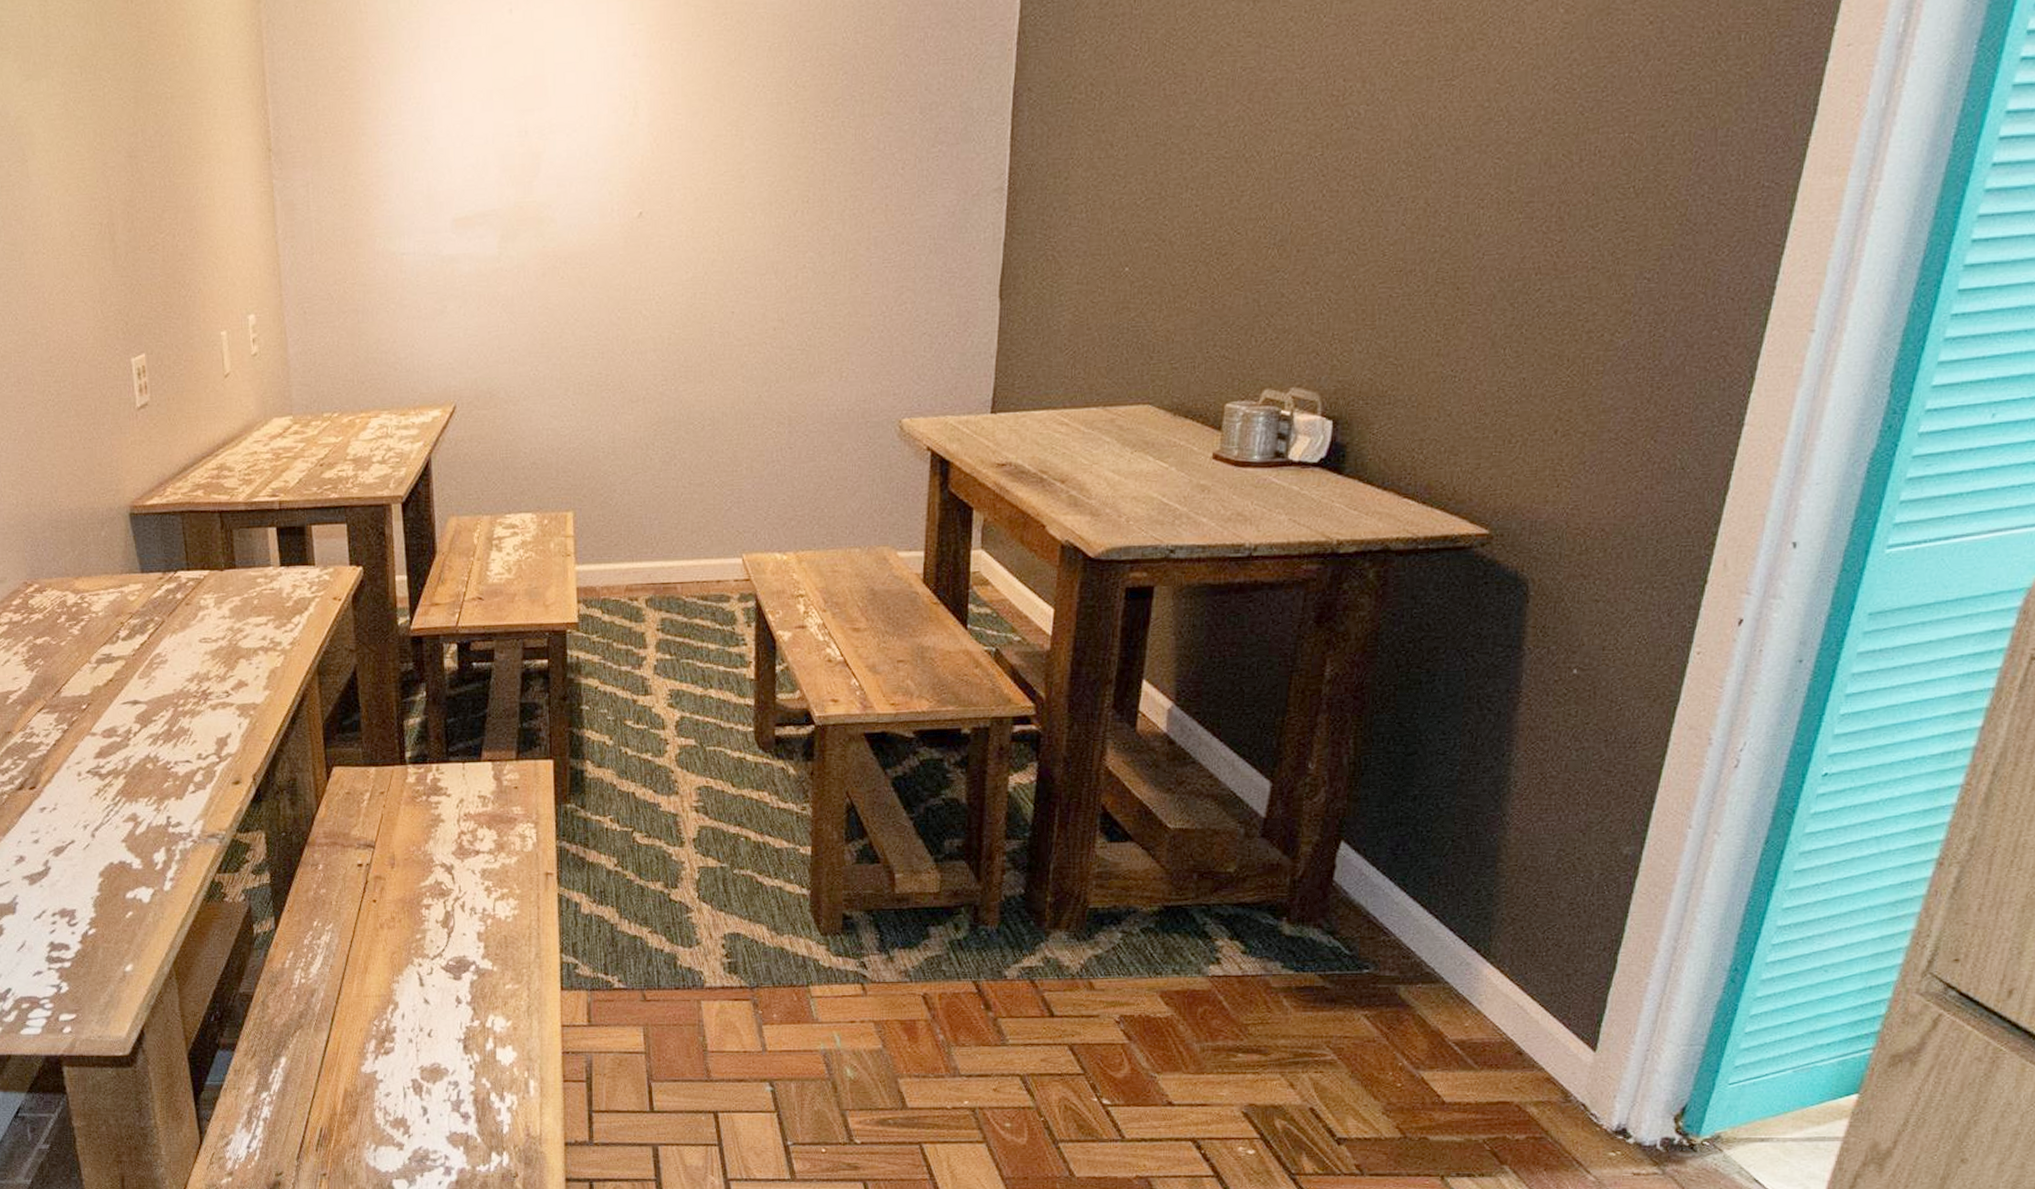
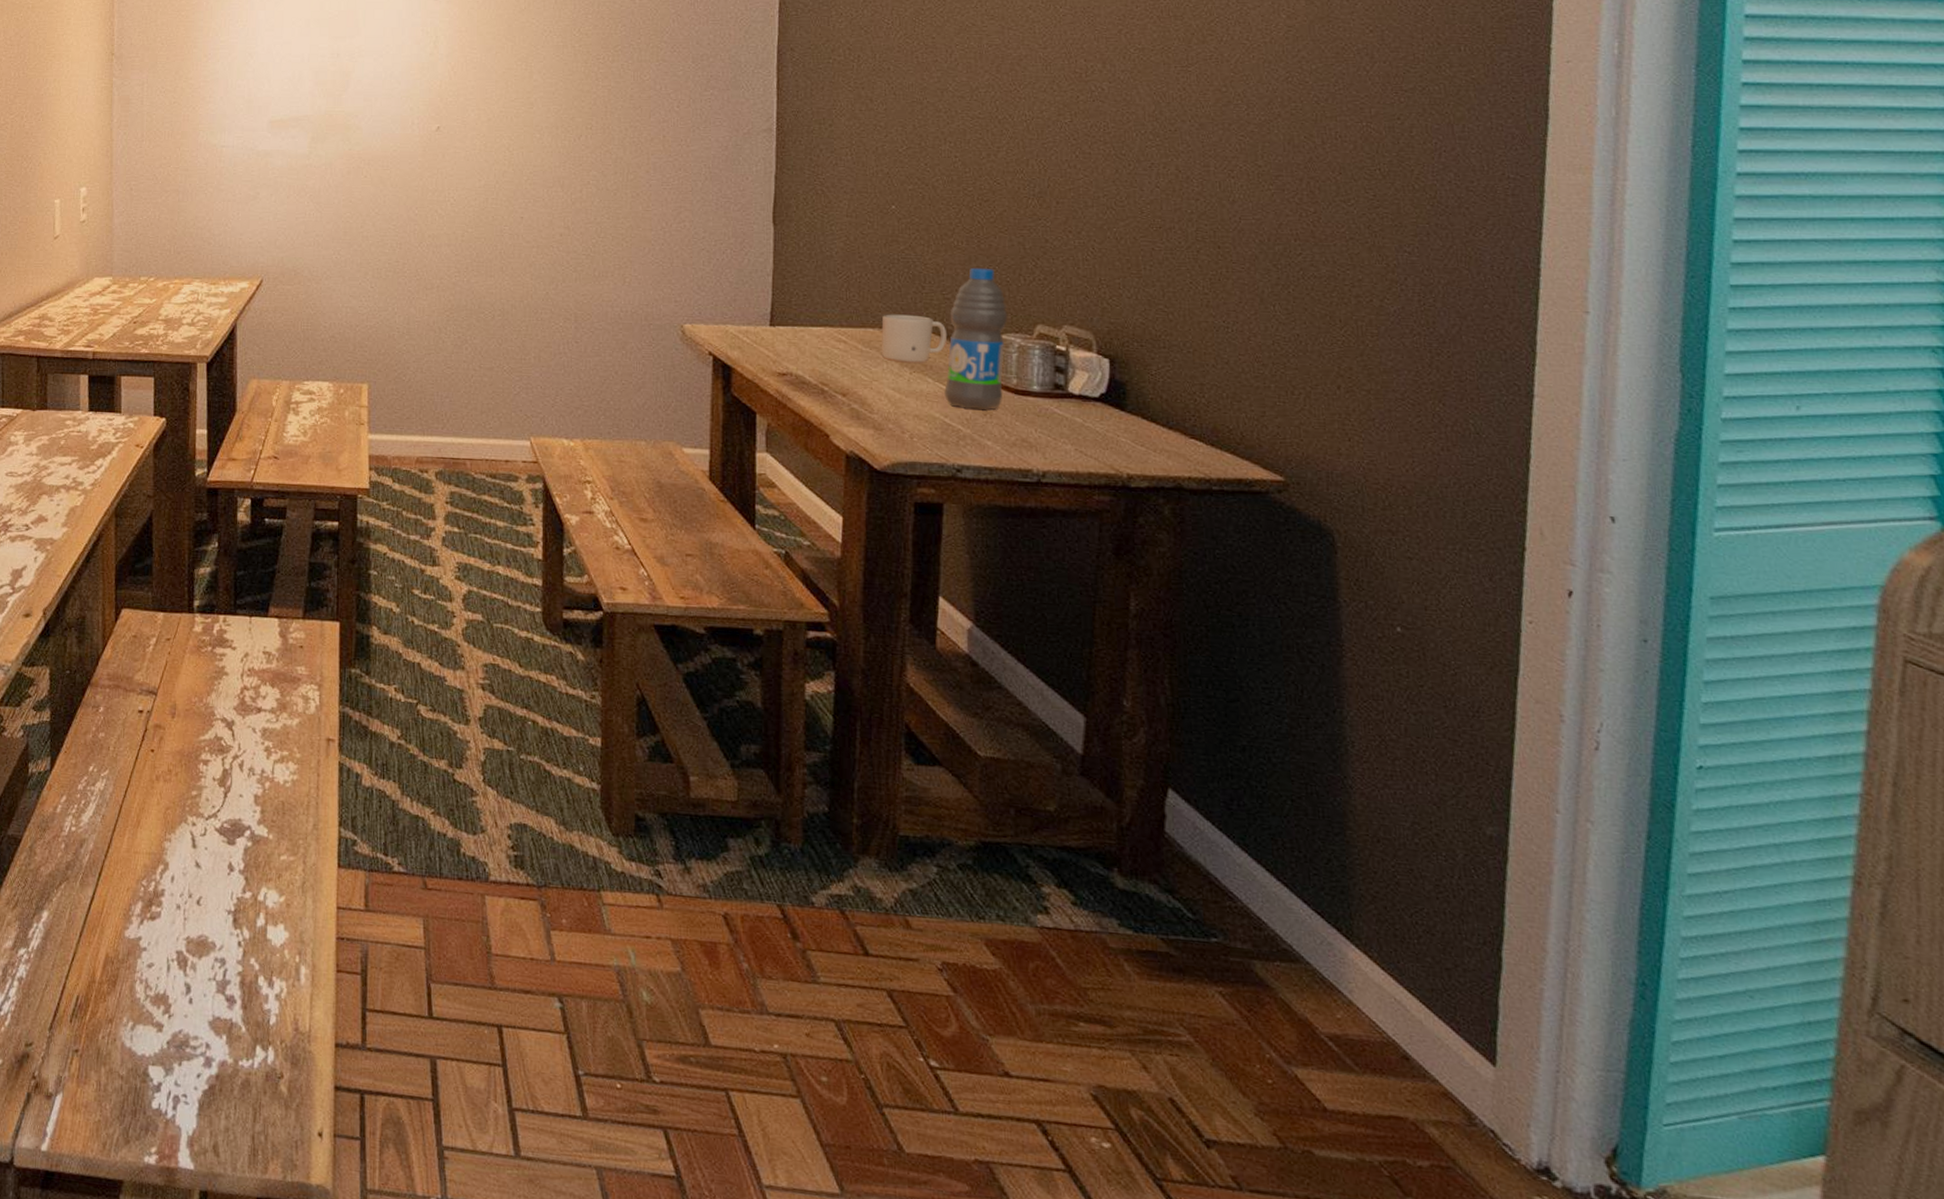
mug: none [1103,389,1172,443] -> present [881,314,948,364]
water bottle: none [1164,330,1236,486] -> present [944,267,1008,411]

